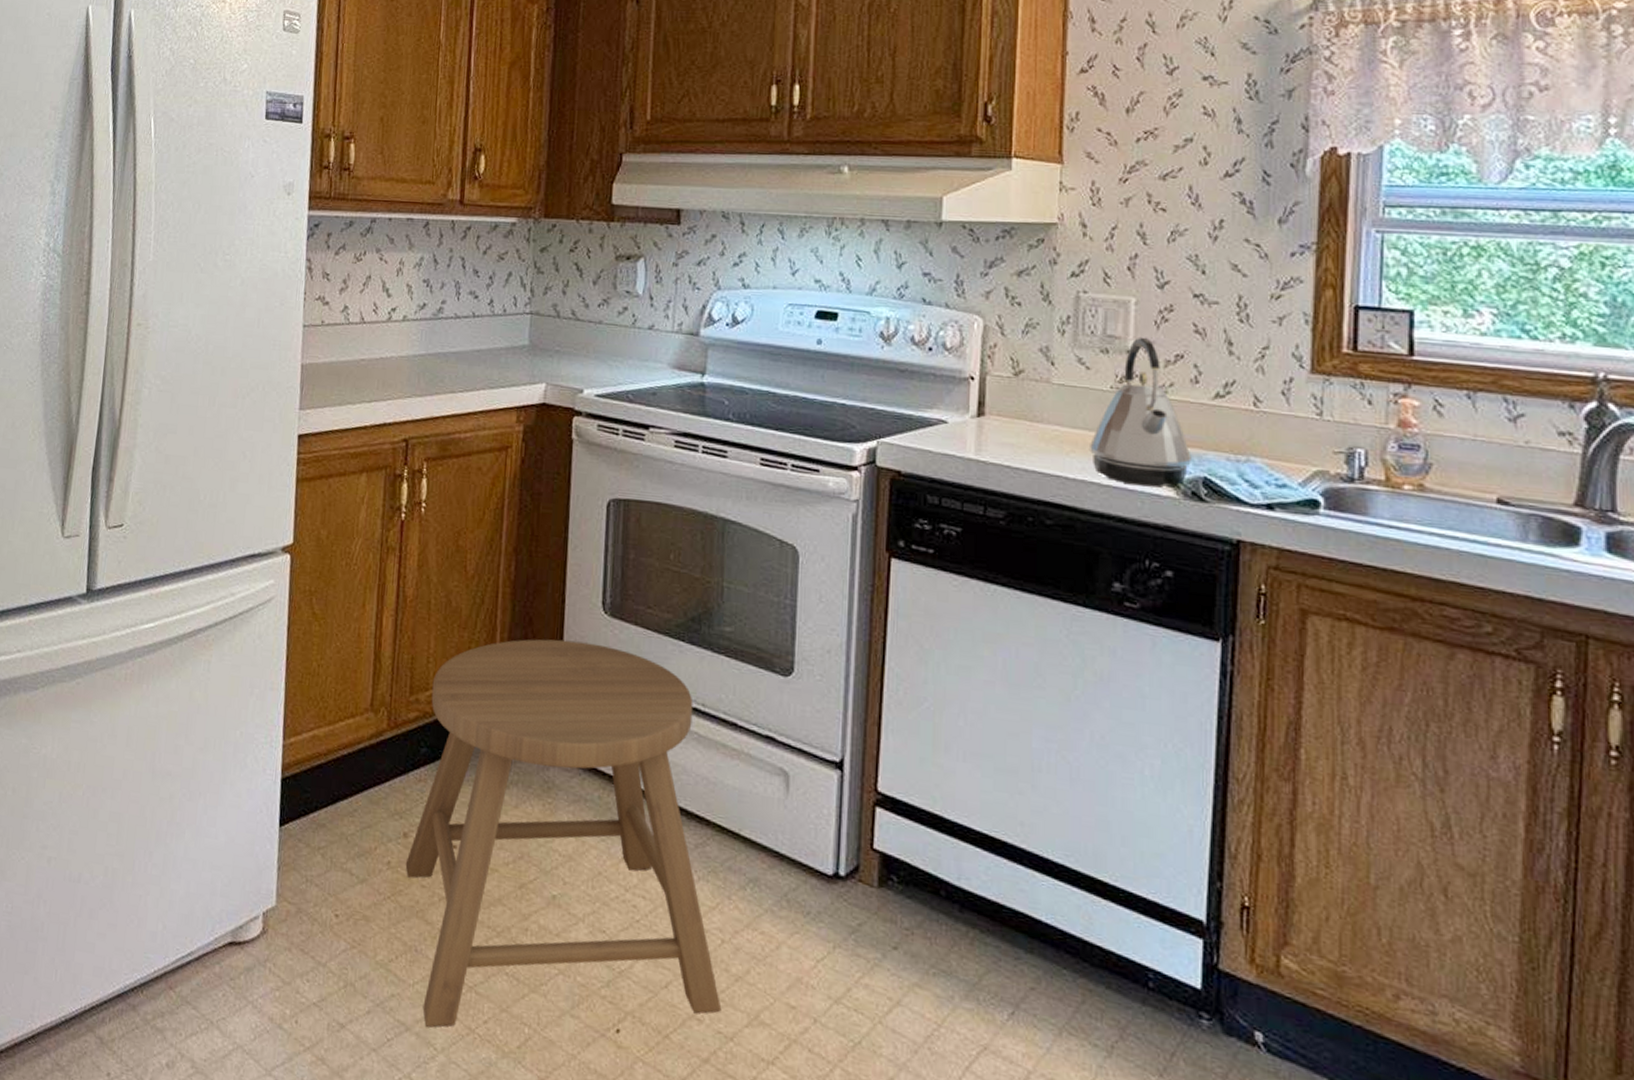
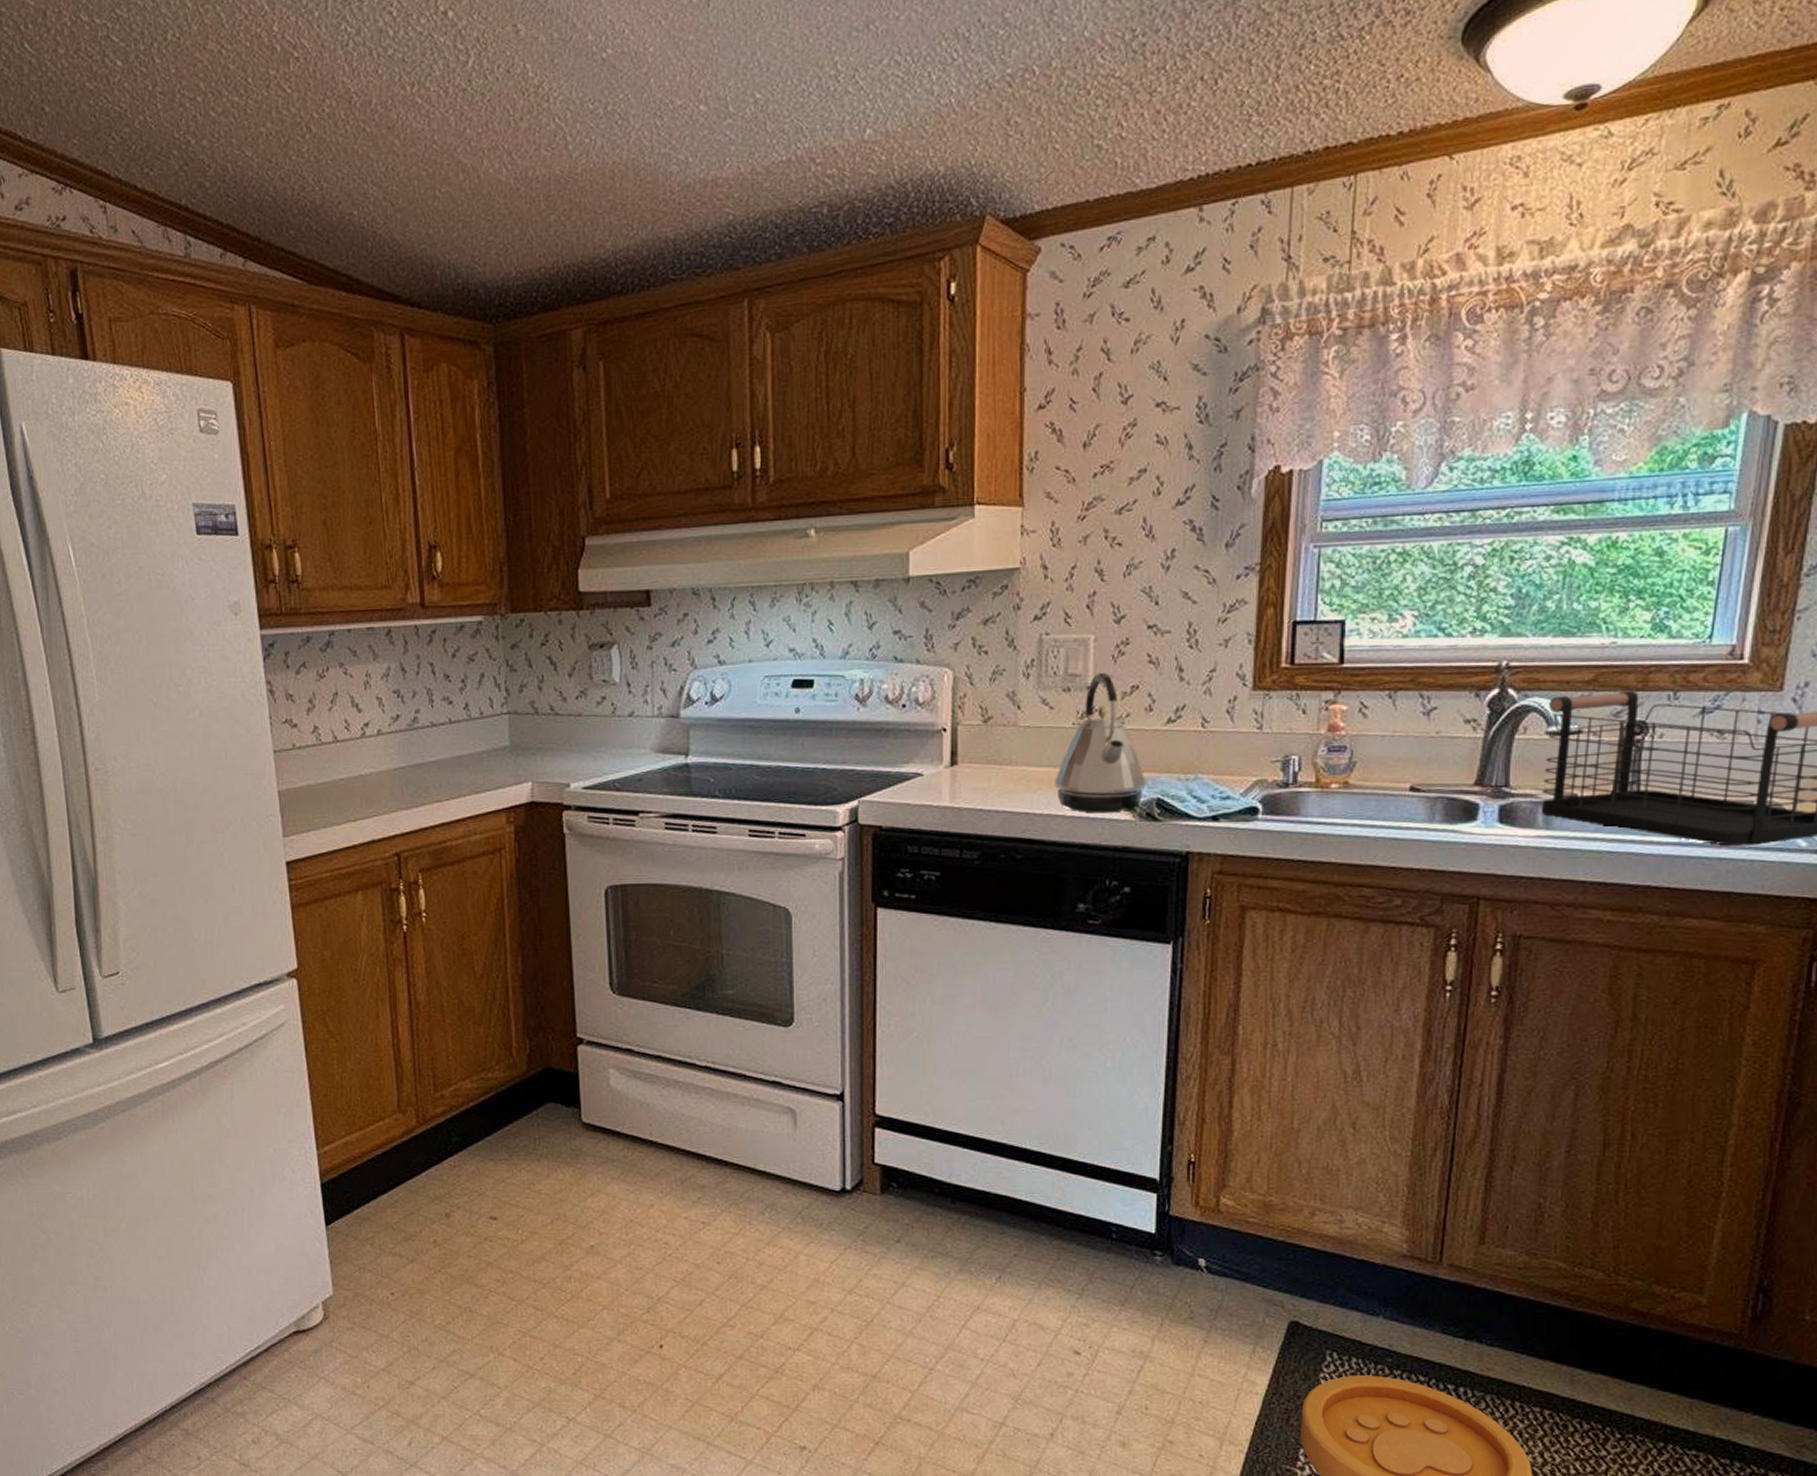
stool: present [405,639,722,1028] -> none [451,1022,751,1371]

